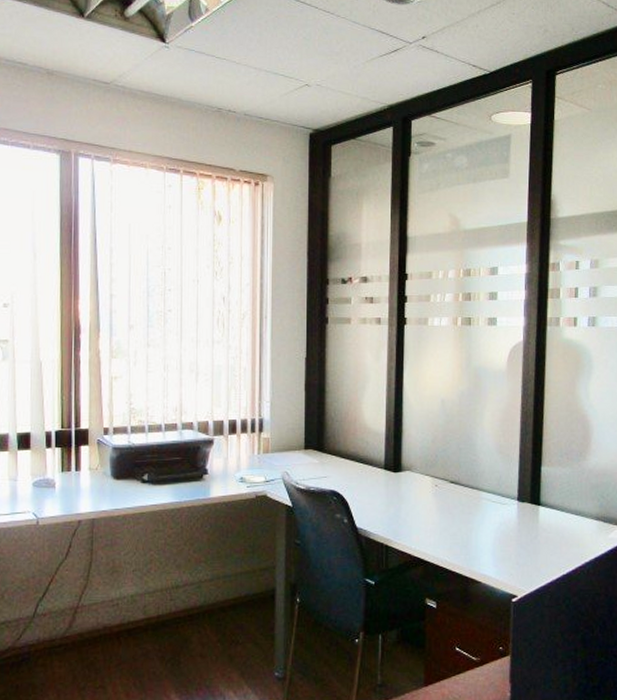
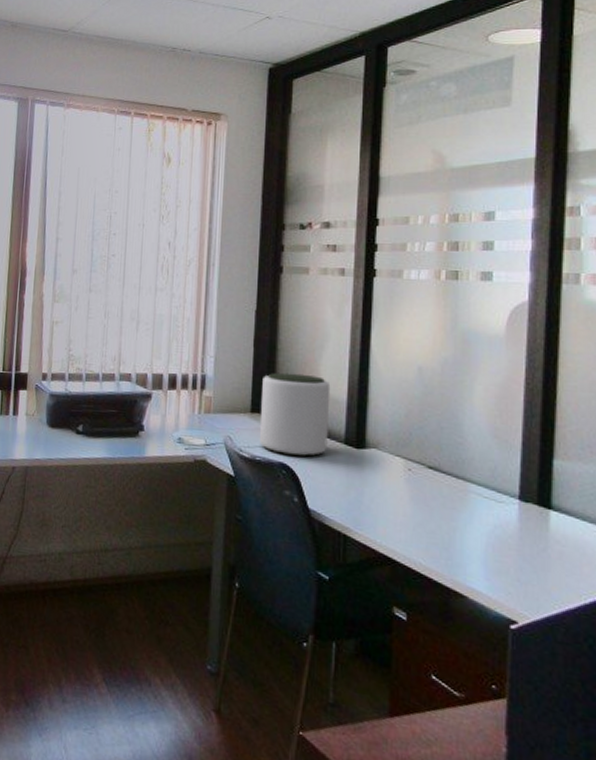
plant pot: none [312,412,372,483] -> present [259,372,331,457]

